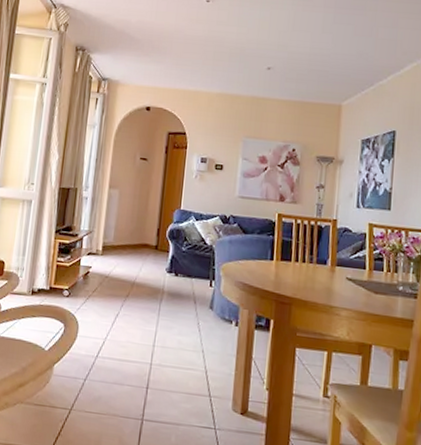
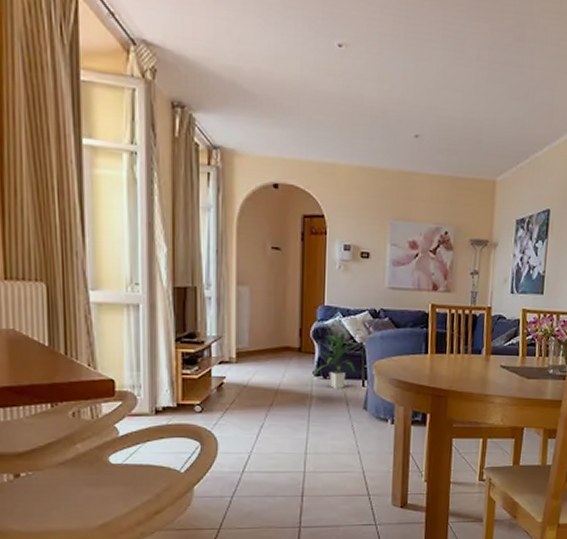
indoor plant: none [167,234,208,287] -> present [314,332,358,390]

